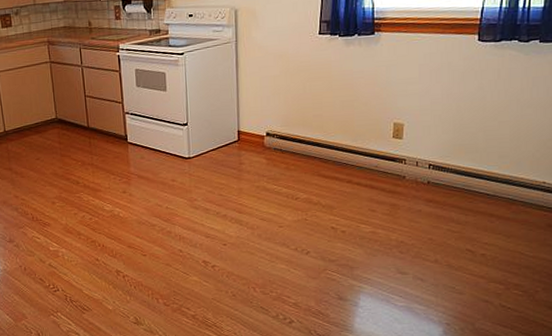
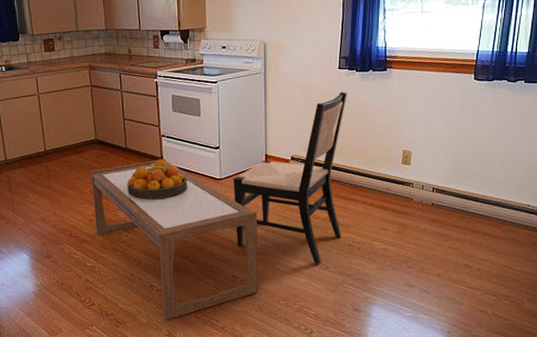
coffee table: none [51,137,232,308] -> present [90,158,259,320]
fruit bowl: none [90,138,154,181] -> present [127,159,188,200]
chair: none [203,60,329,248] -> present [234,92,347,264]

